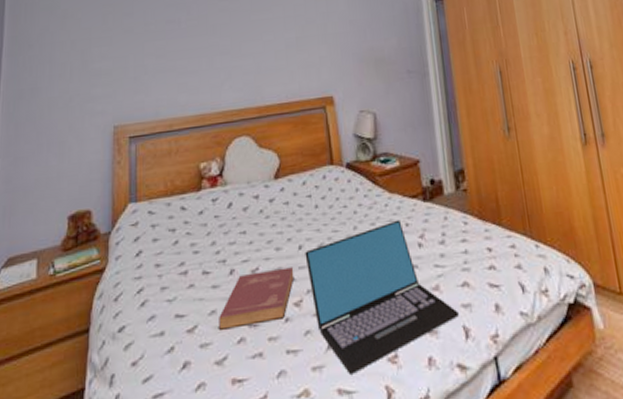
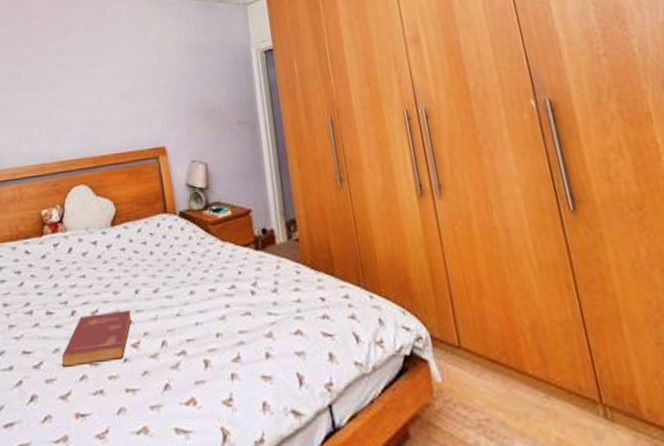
laptop: present [305,219,459,374] -> none [141,267,292,415]

